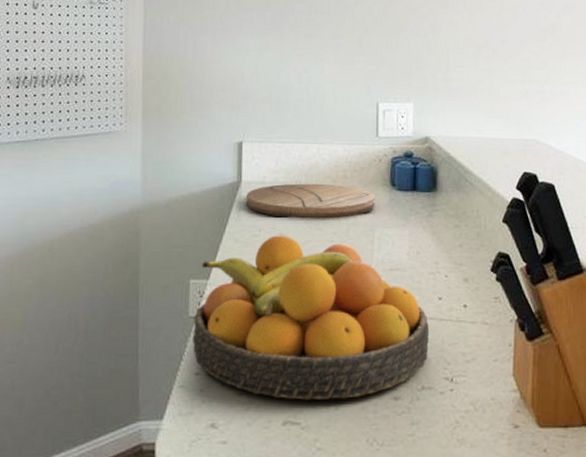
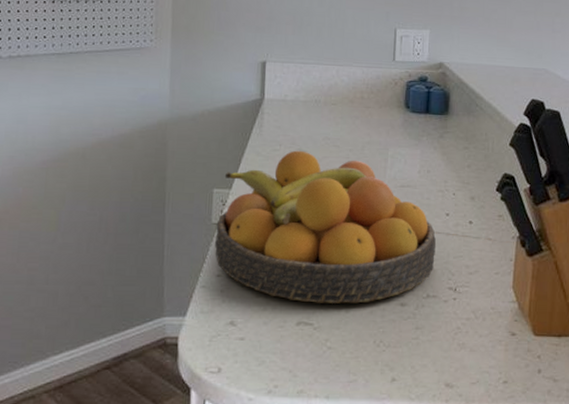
cutting board: present [246,183,375,219] -> none [268,102,390,137]

